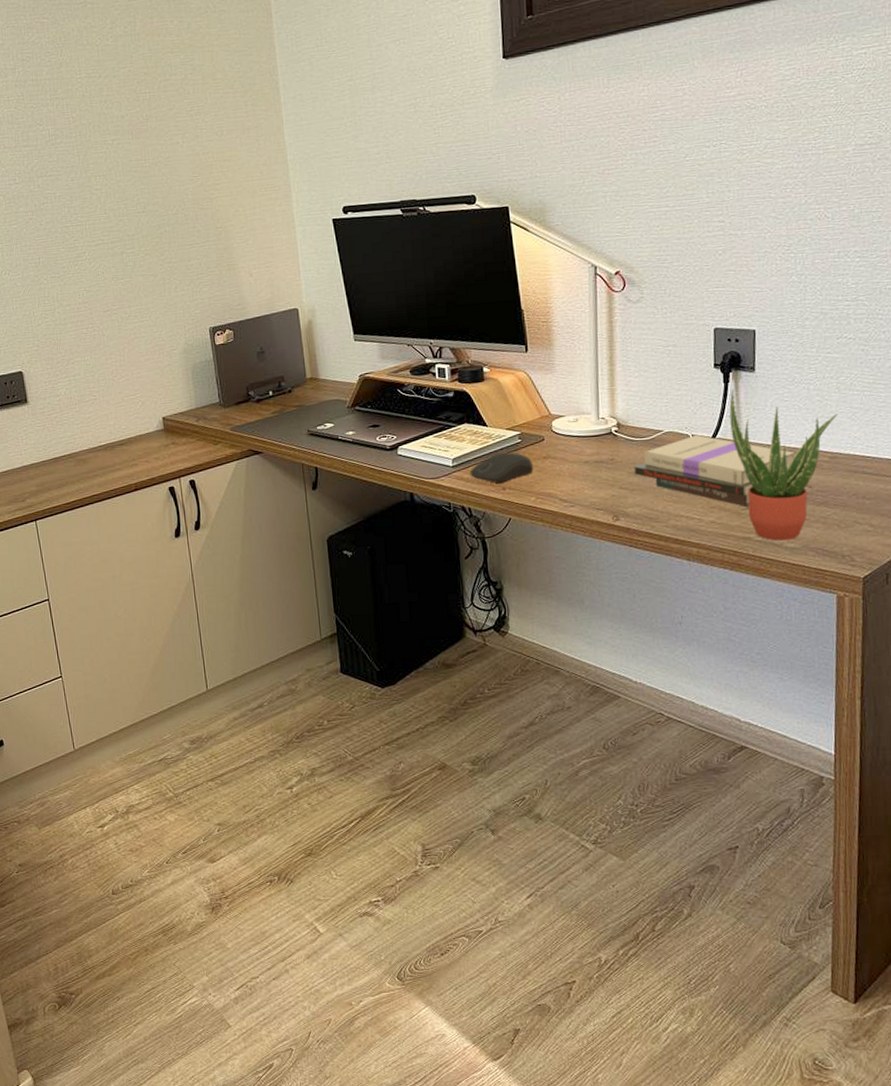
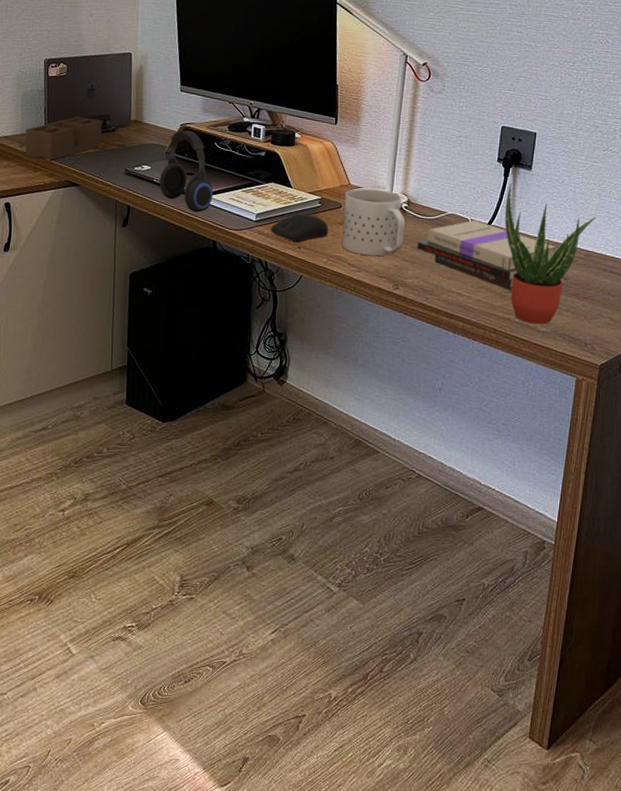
desk organizer: none [200,382,279,432] -> present [25,117,102,161]
headphones: none [344,380,403,466] -> present [159,130,213,213]
mug: none [546,415,619,489] -> present [342,188,406,257]

